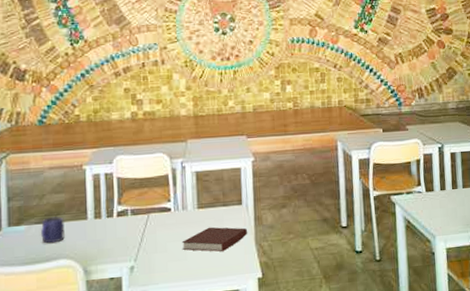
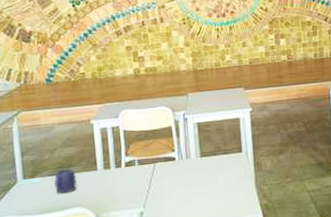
notebook: present [181,227,247,252] -> none [187,173,248,197]

